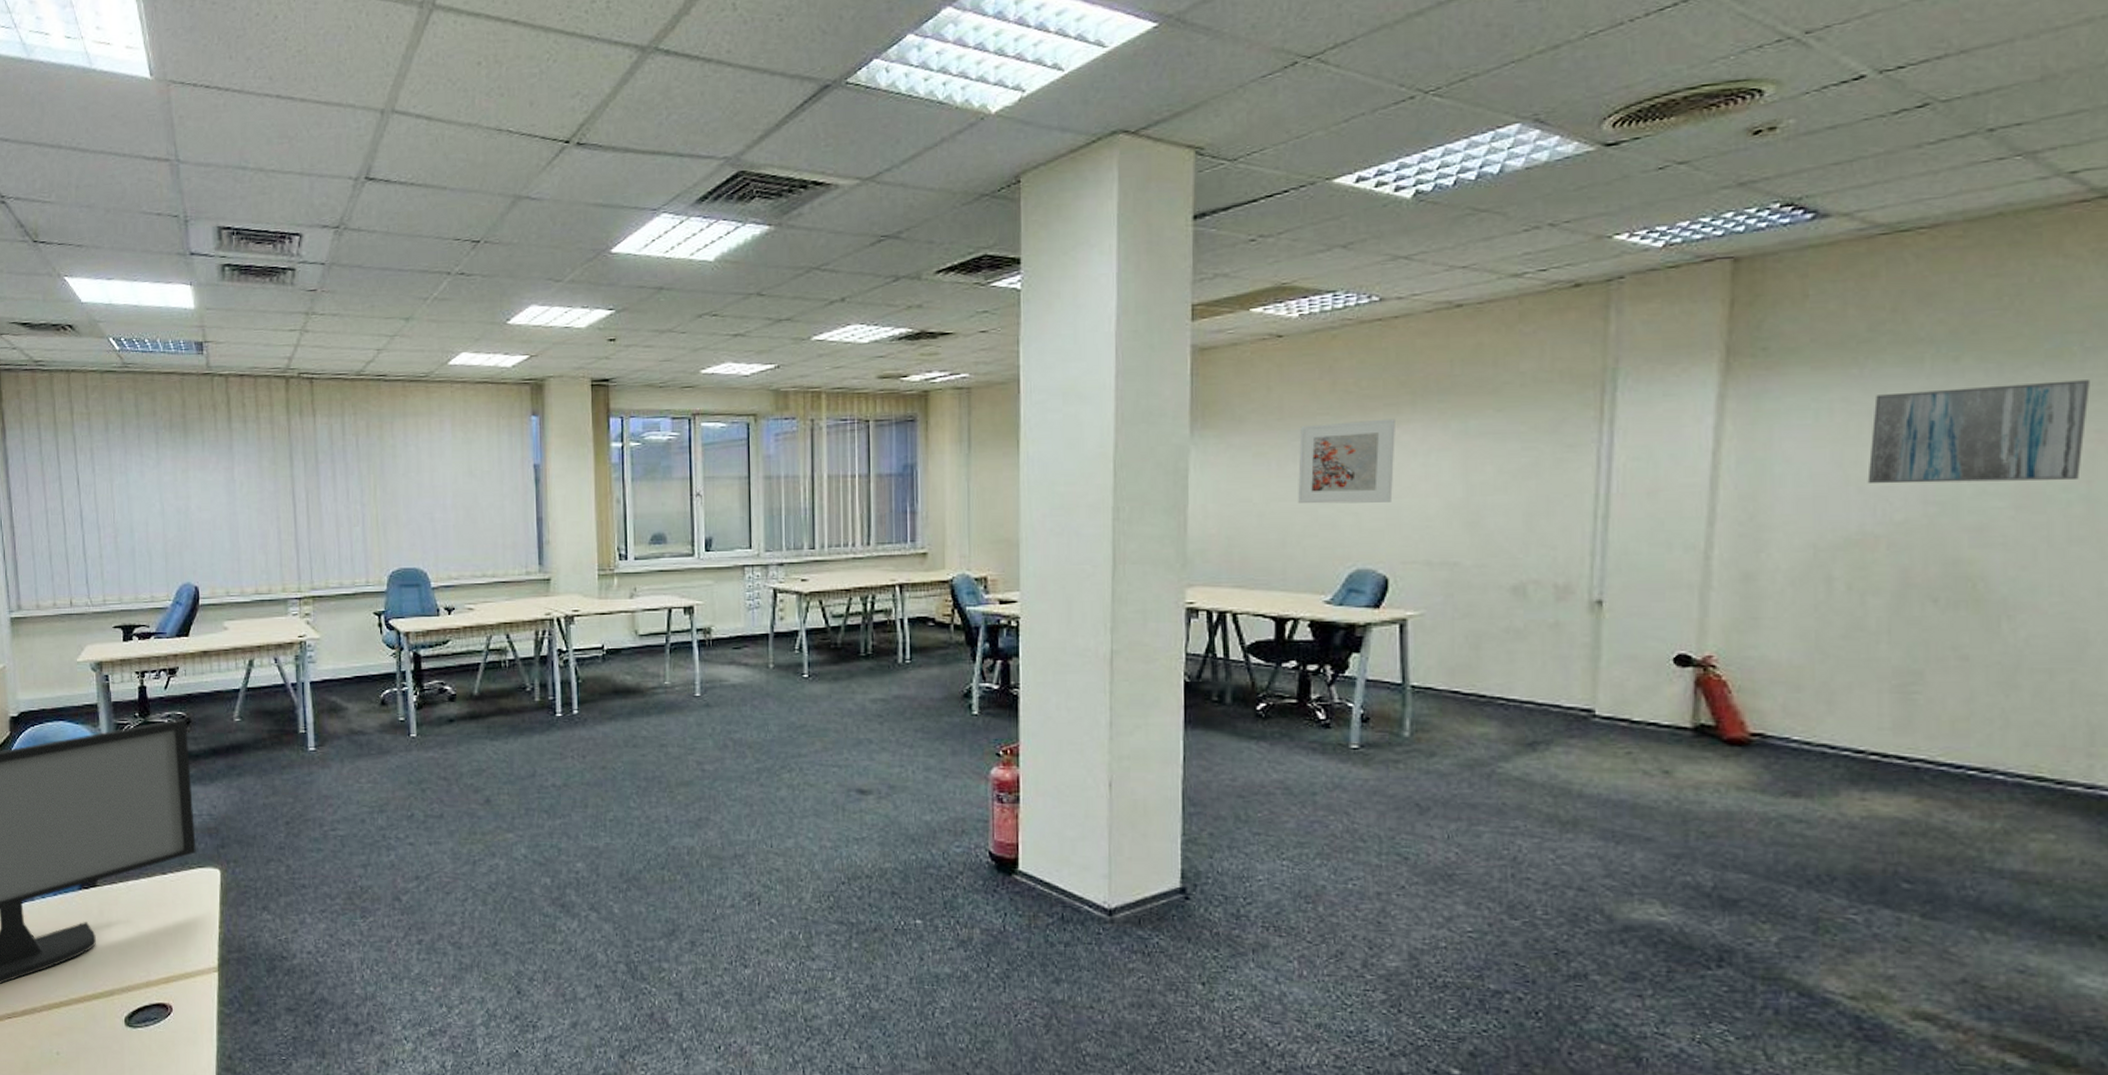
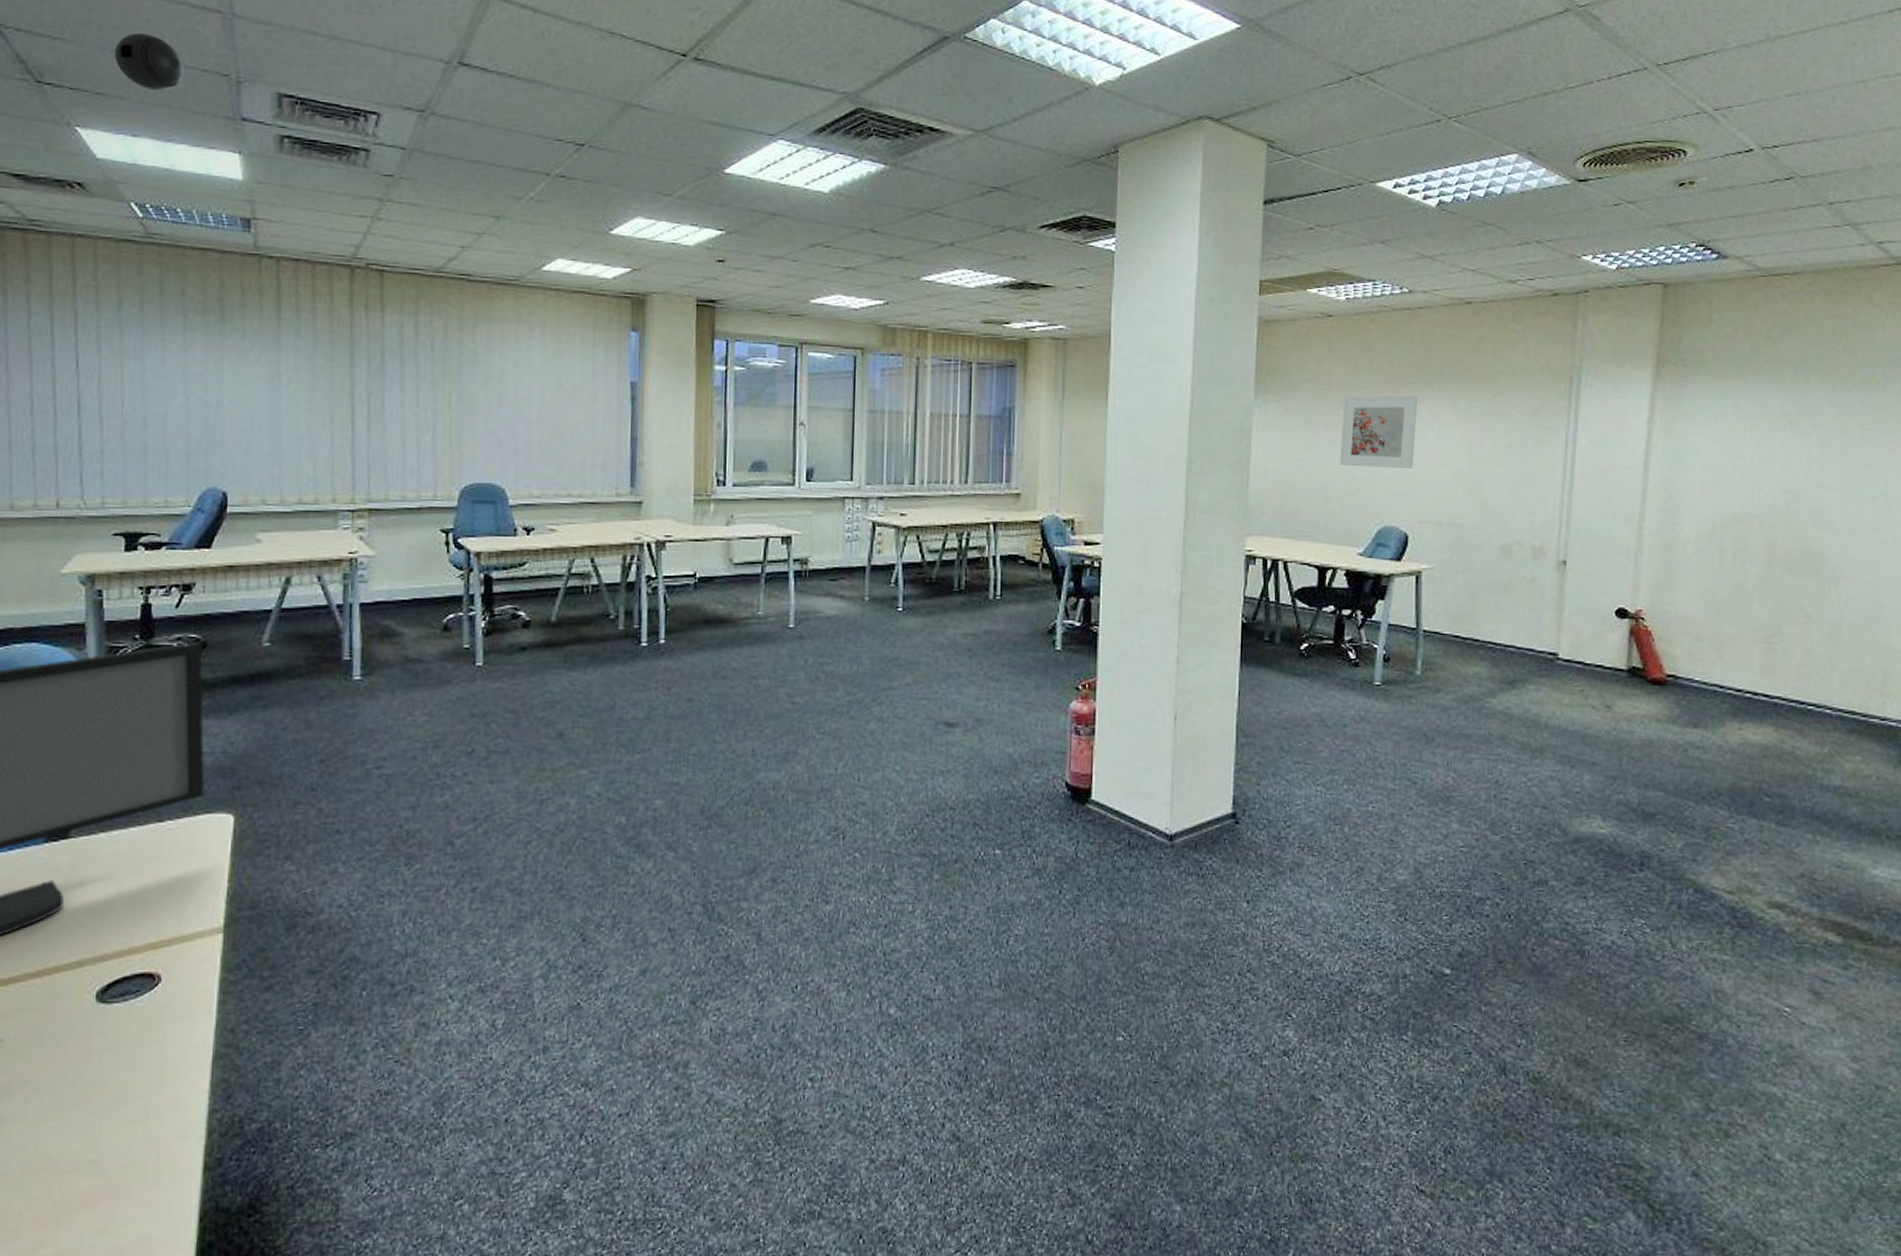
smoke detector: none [89,187,144,238] -> present [114,32,185,91]
wall art: present [1867,380,2090,484] -> none [1748,402,1887,480]

